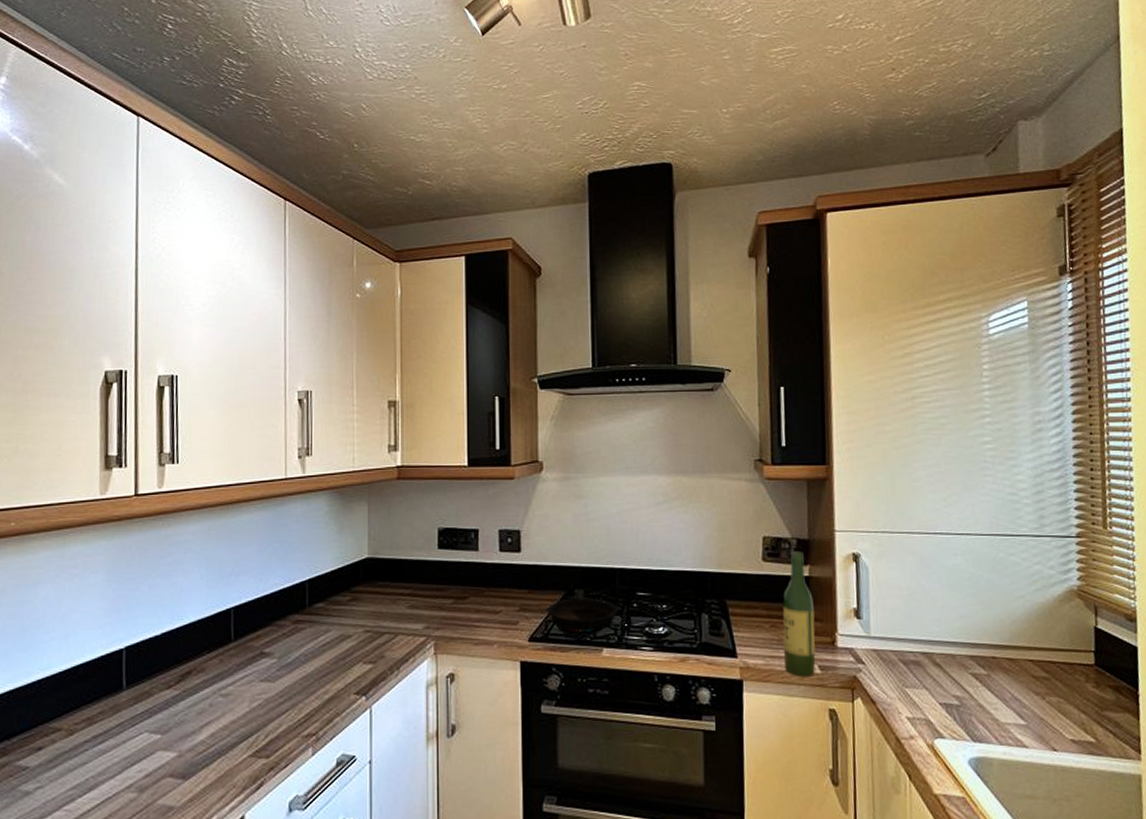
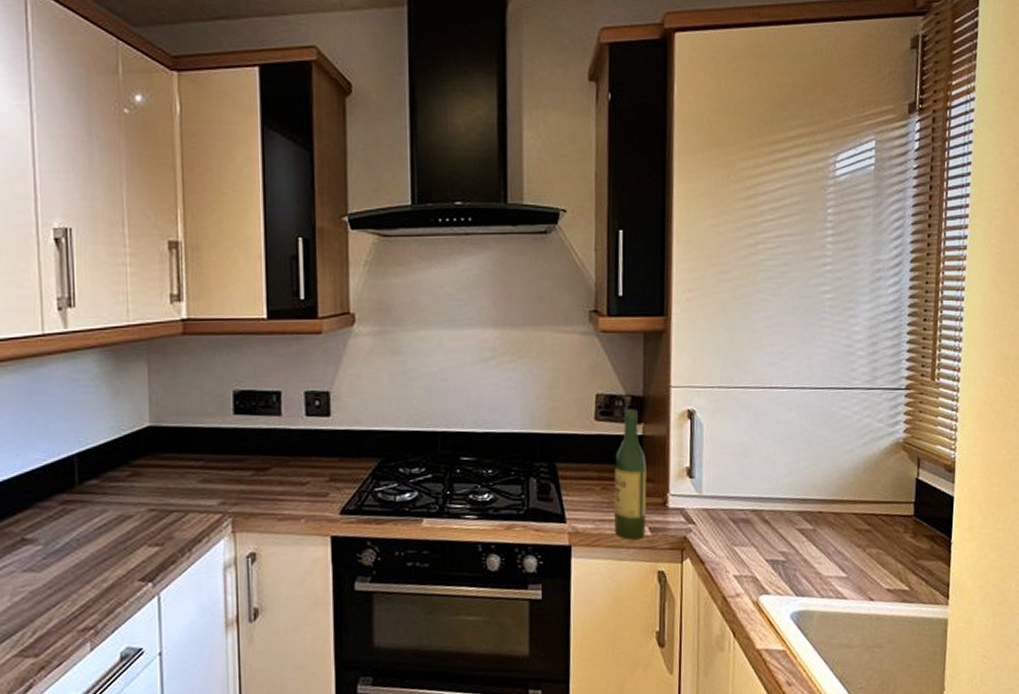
frying pan: present [545,589,621,632] -> none [358,455,442,502]

